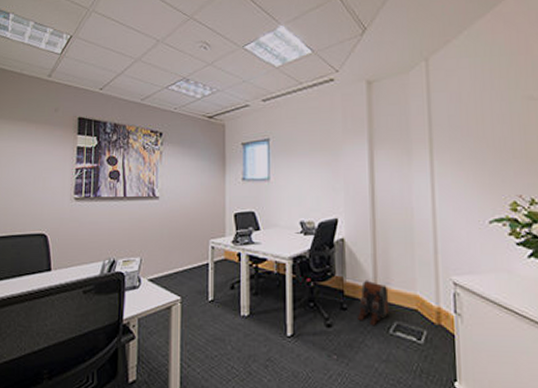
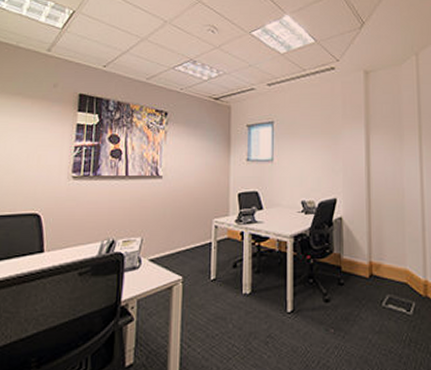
backpack: present [358,280,389,326] -> none [354,256,382,300]

